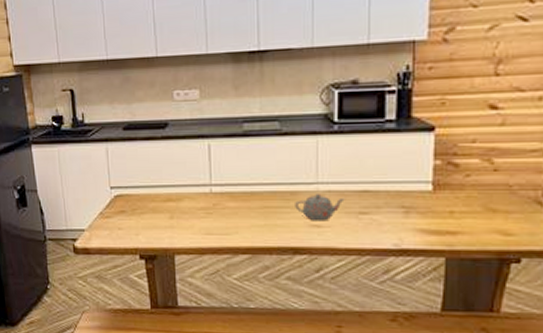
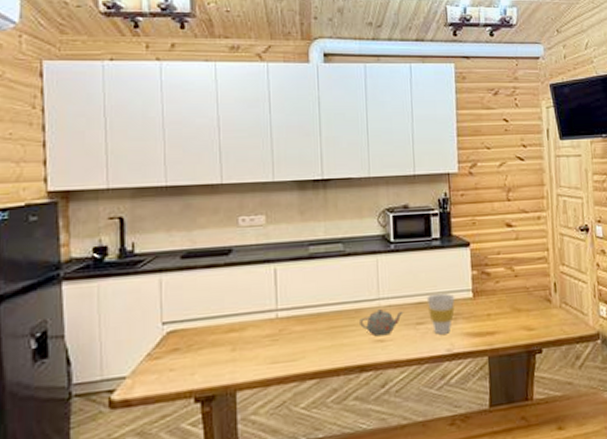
cup: none [373,182,409,227] -> present [426,293,455,335]

